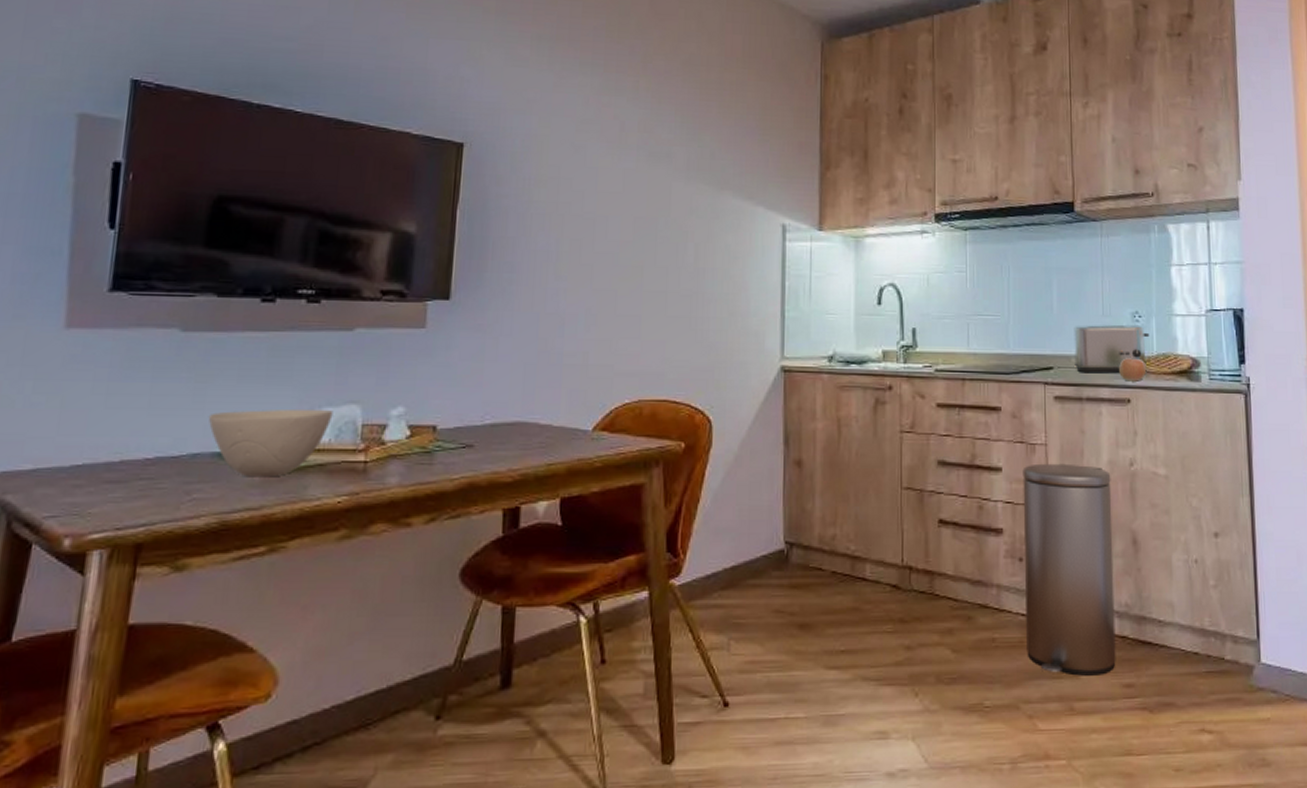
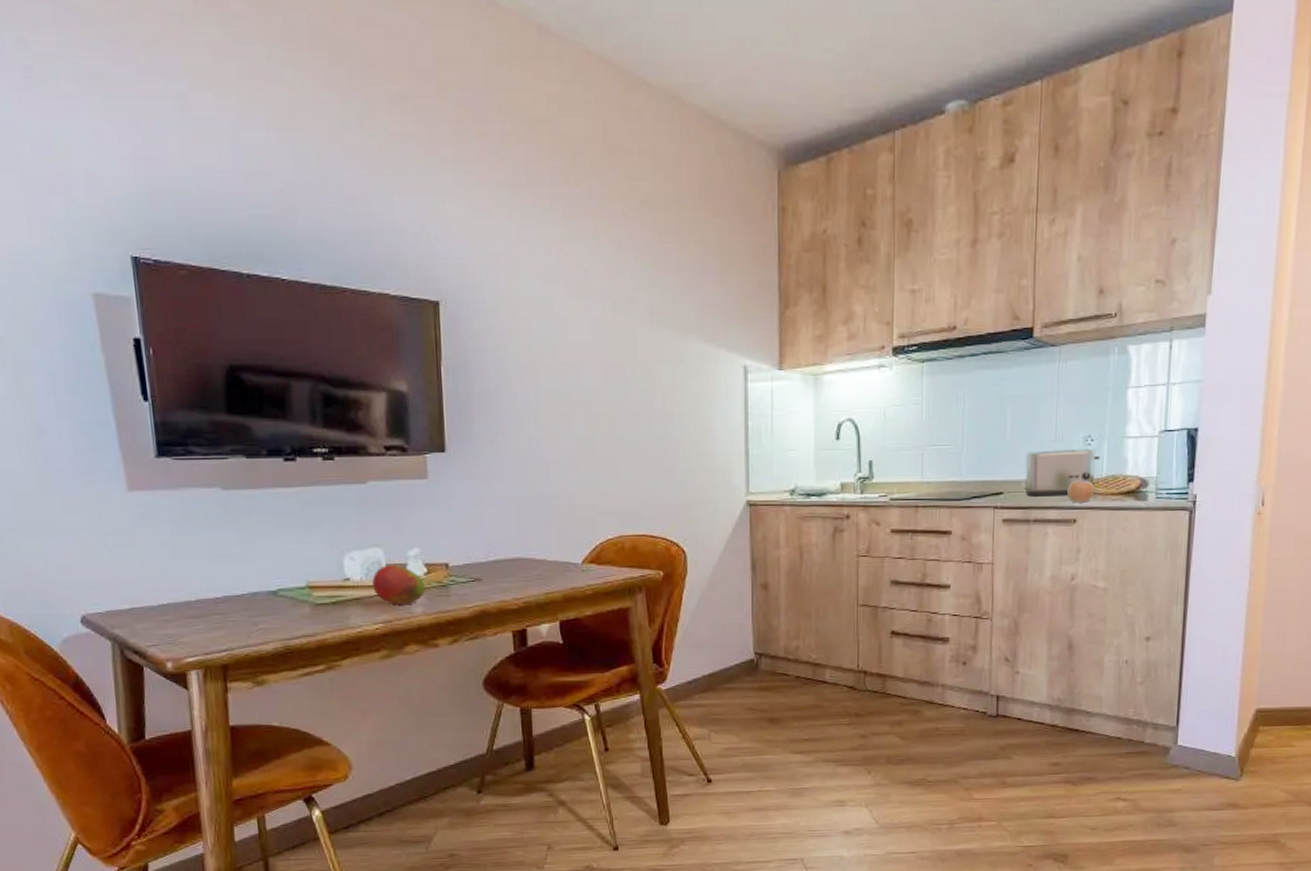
bowl: present [208,408,334,478] -> none [259,552,361,611]
fruit: none [342,424,406,475] -> present [372,564,426,606]
pedal bin: present [1022,463,1116,676] -> none [966,580,1052,757]

